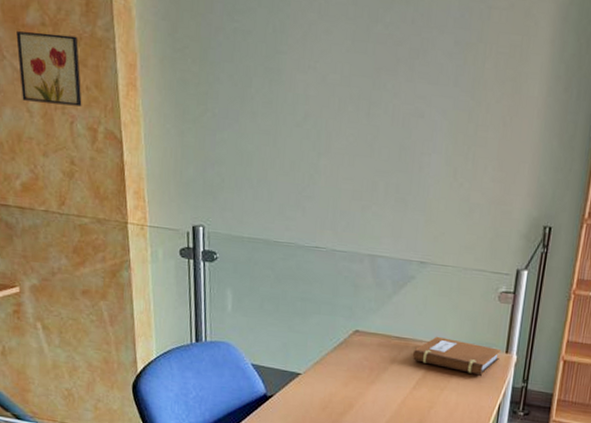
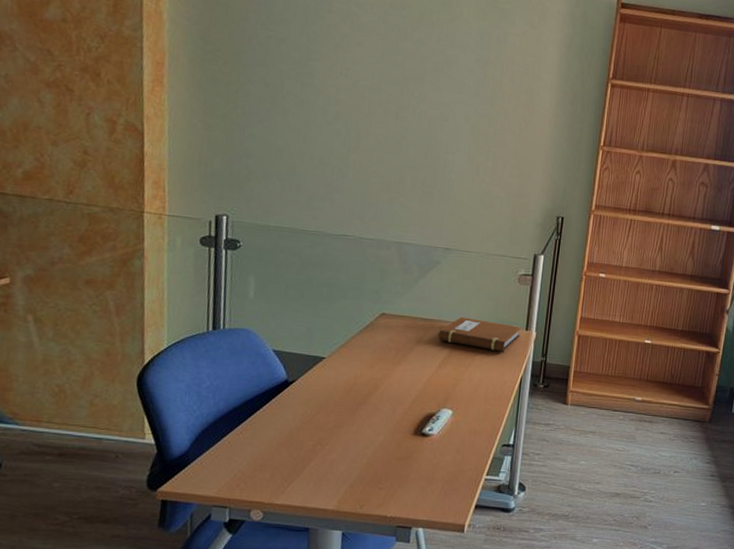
wall art: present [16,31,82,107] -> none [32,25,102,99]

